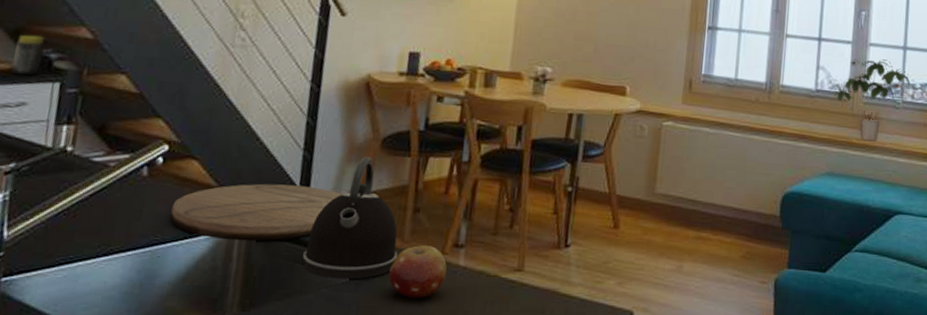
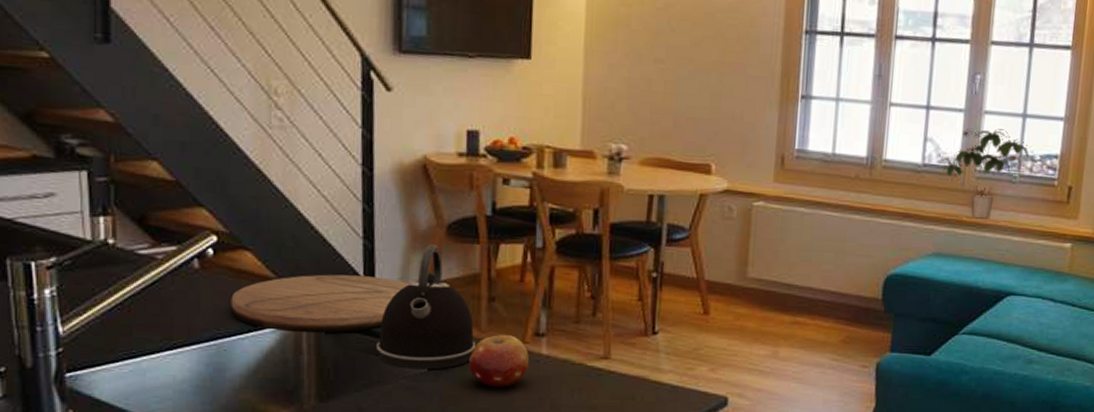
jar: present [11,34,44,77] -> none [31,118,63,165]

